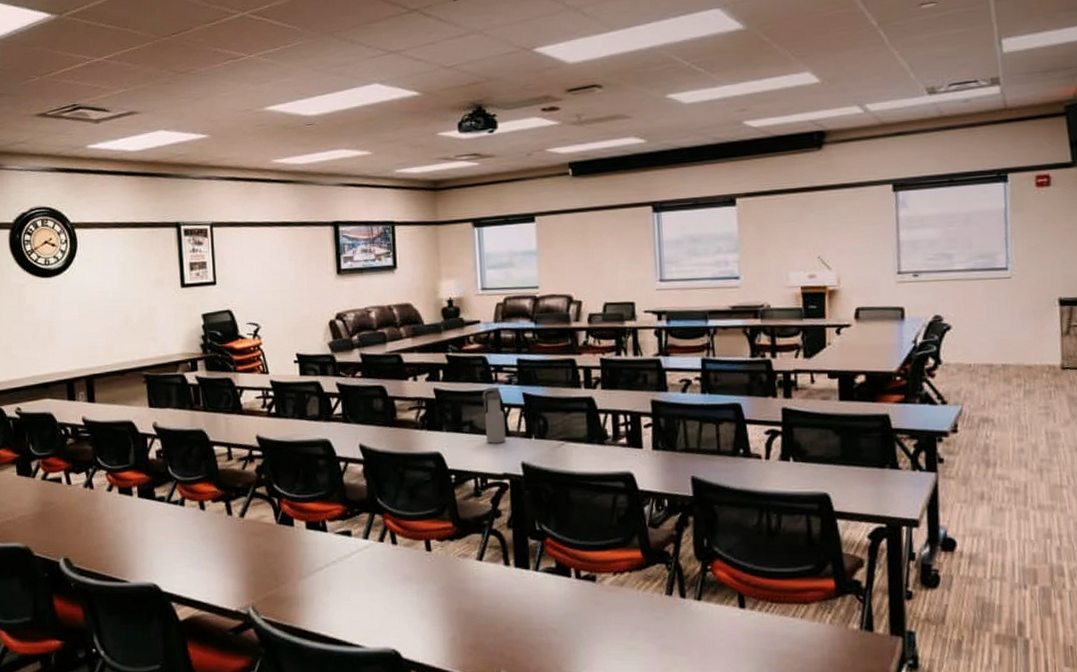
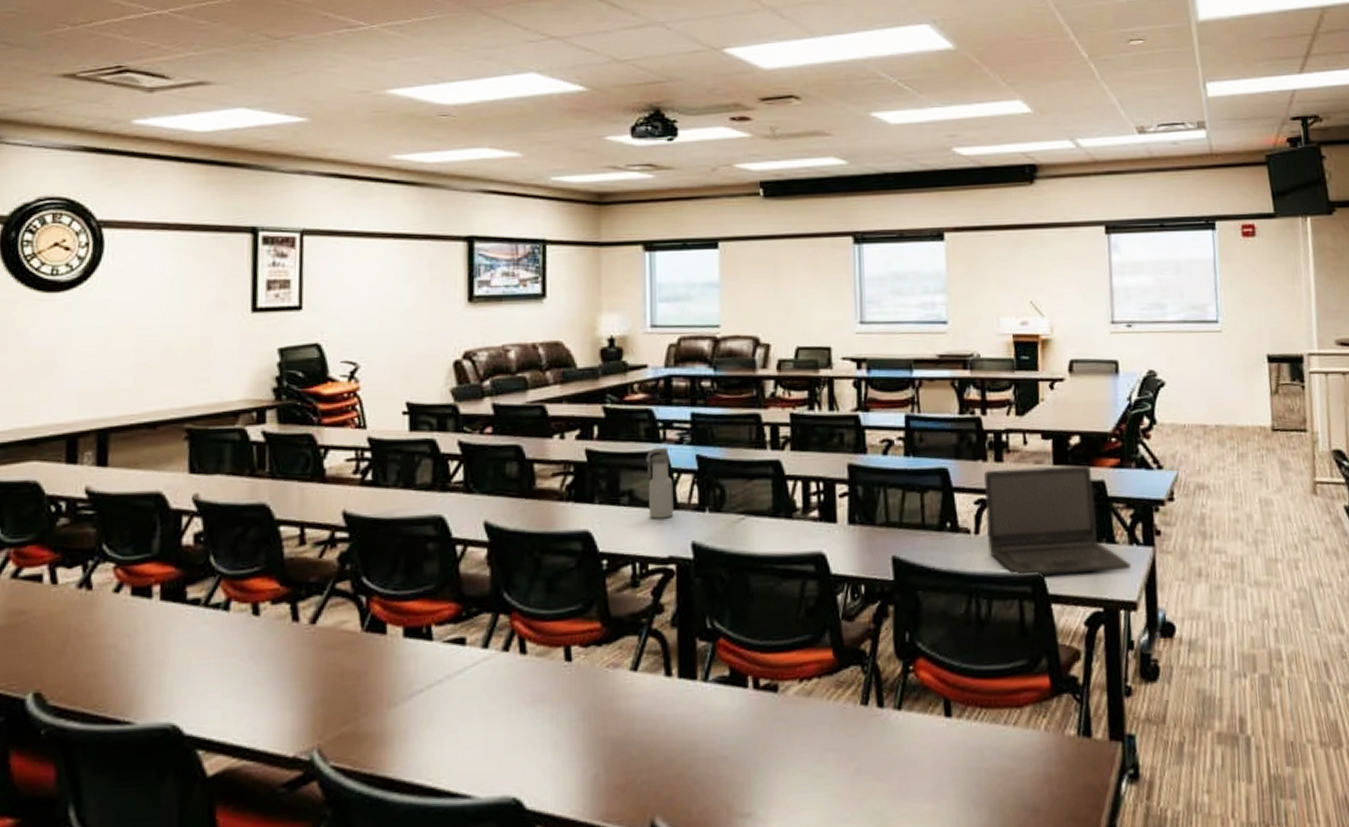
laptop: none [774,401,914,496] -> present [984,465,1131,577]

